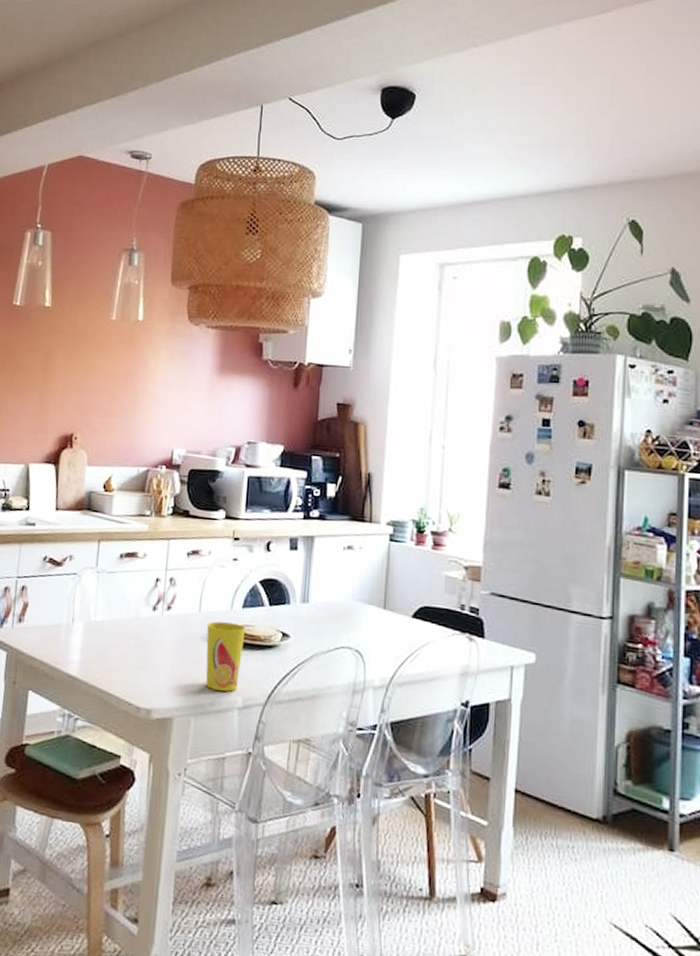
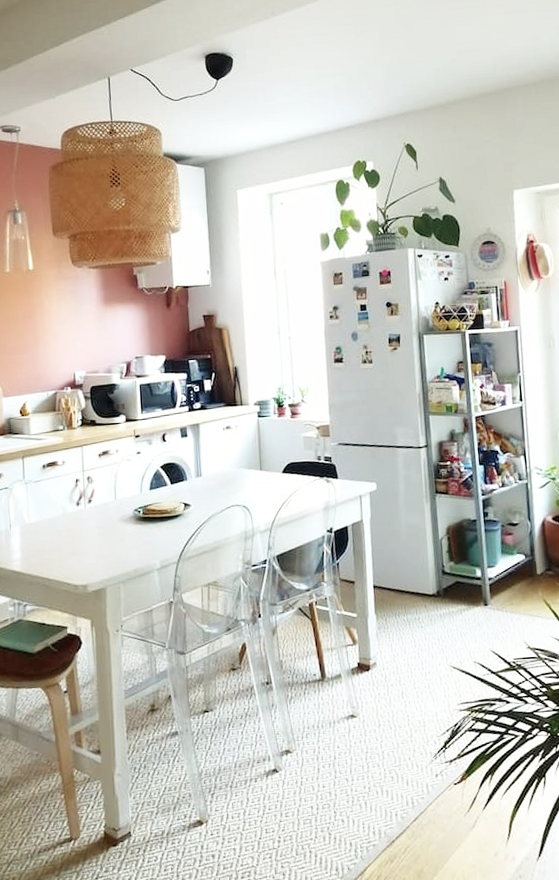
cup: present [205,621,246,692] -> none [123,503,155,559]

